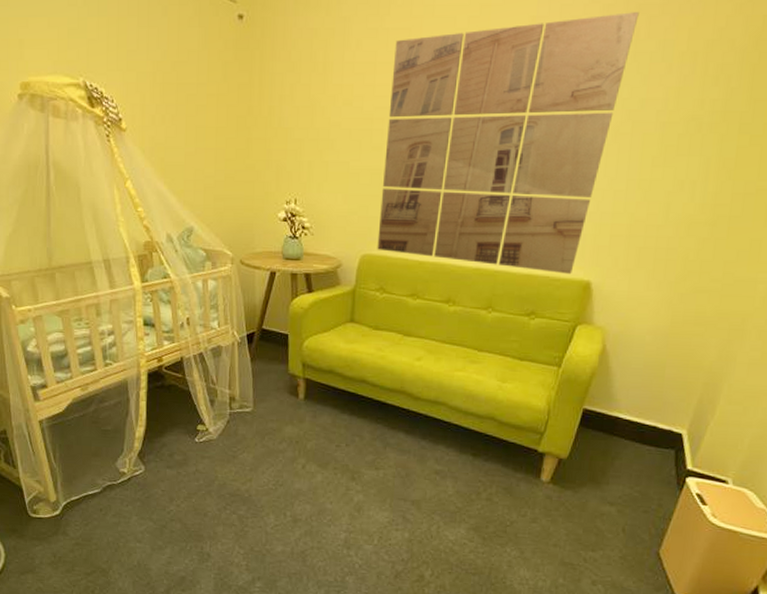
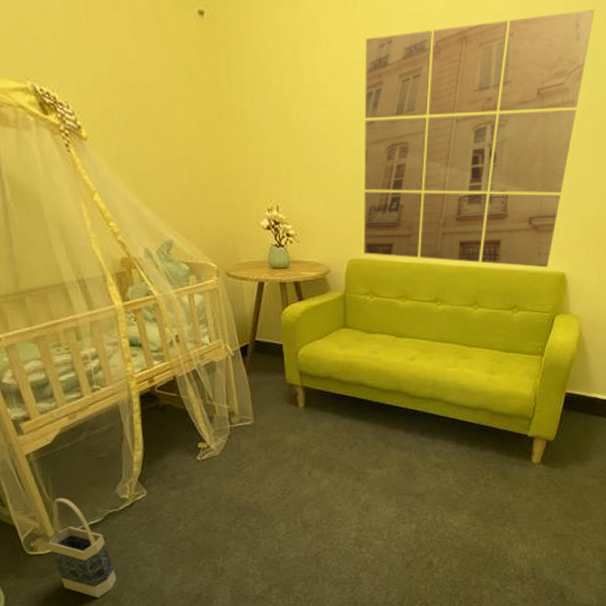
bag: none [50,464,108,568] -> present [48,497,117,598]

